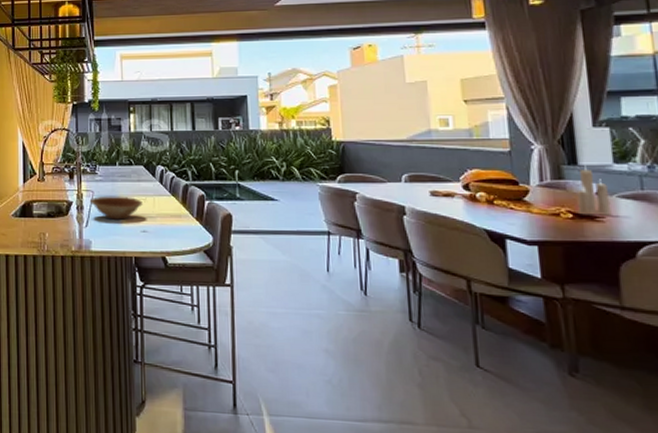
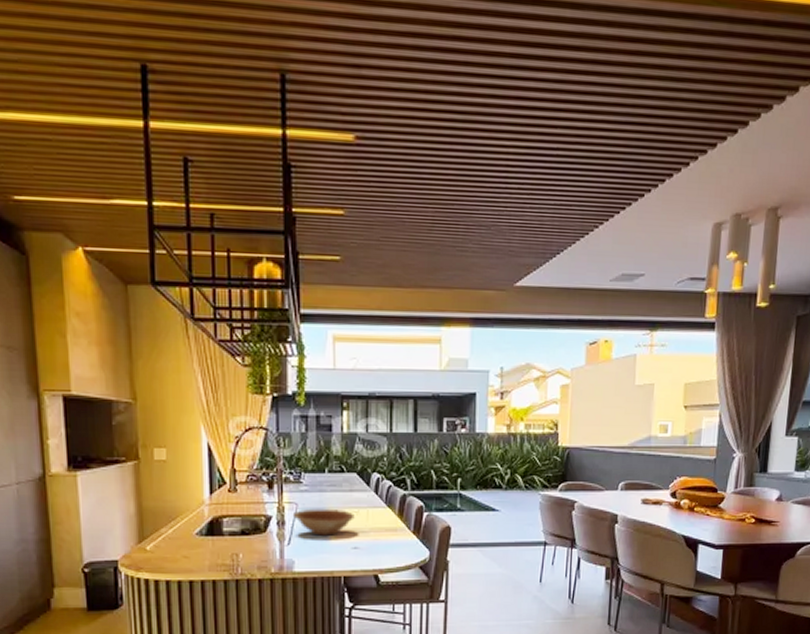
candle: present [577,165,612,216] -> none [759,473,786,520]

